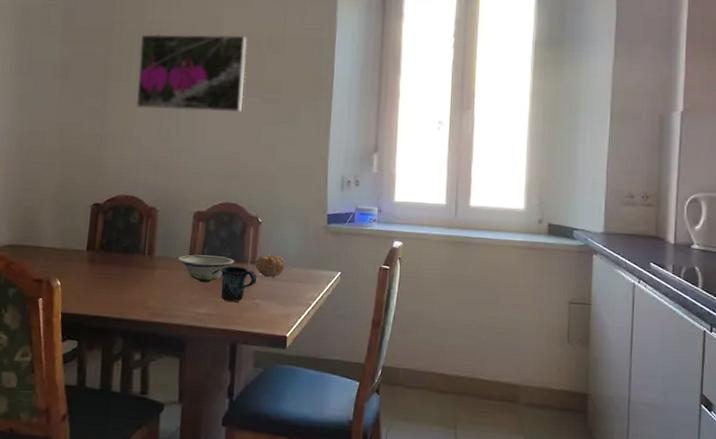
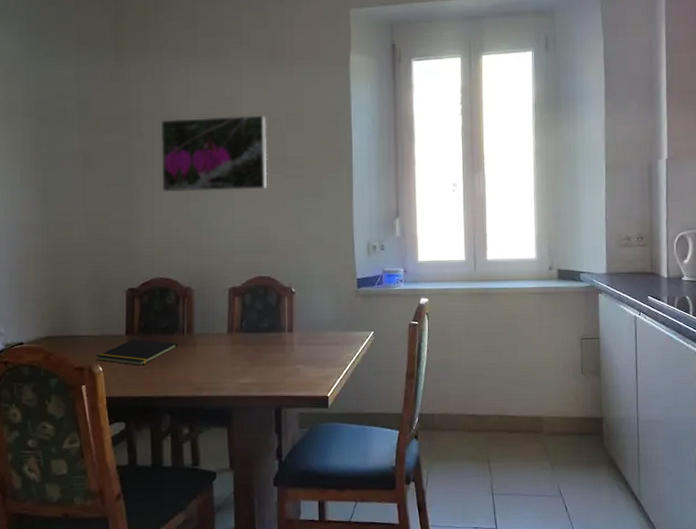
notepad: none [55,255,137,284] -> present [96,339,177,366]
bowl: present [177,254,235,283] -> none [217,328,273,354]
mug: present [220,266,257,303] -> none [259,336,295,370]
fruit: present [255,254,285,278] -> none [293,321,321,344]

